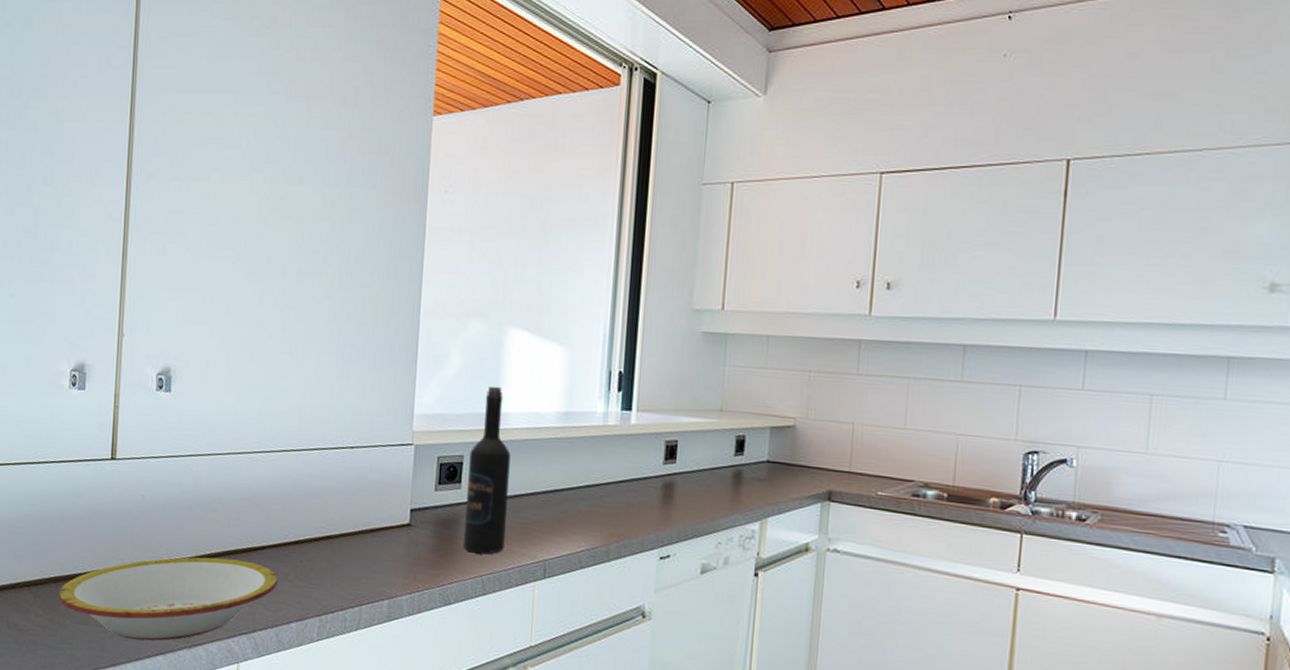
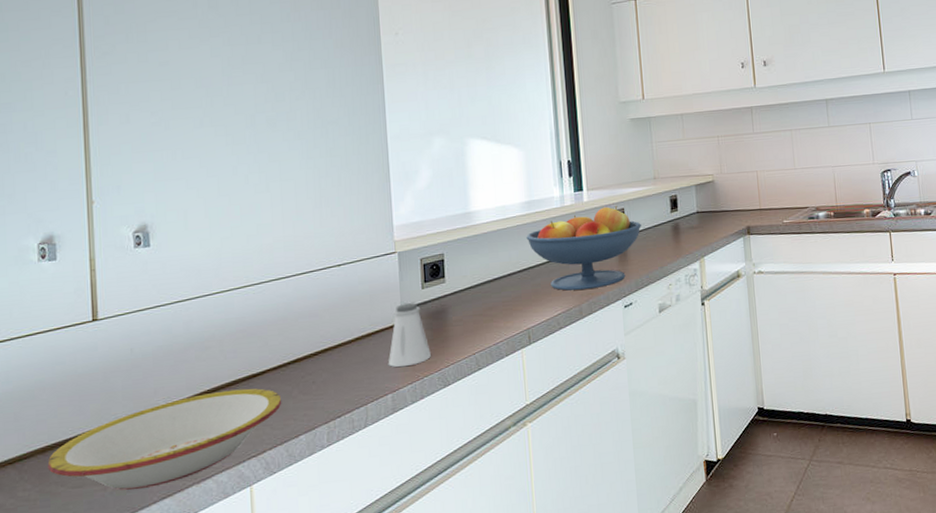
saltshaker: none [388,503,435,574] -> present [388,303,431,368]
wine bottle: present [463,386,511,555] -> none [449,189,491,336]
fruit bowl: none [557,434,696,530] -> present [526,206,641,291]

